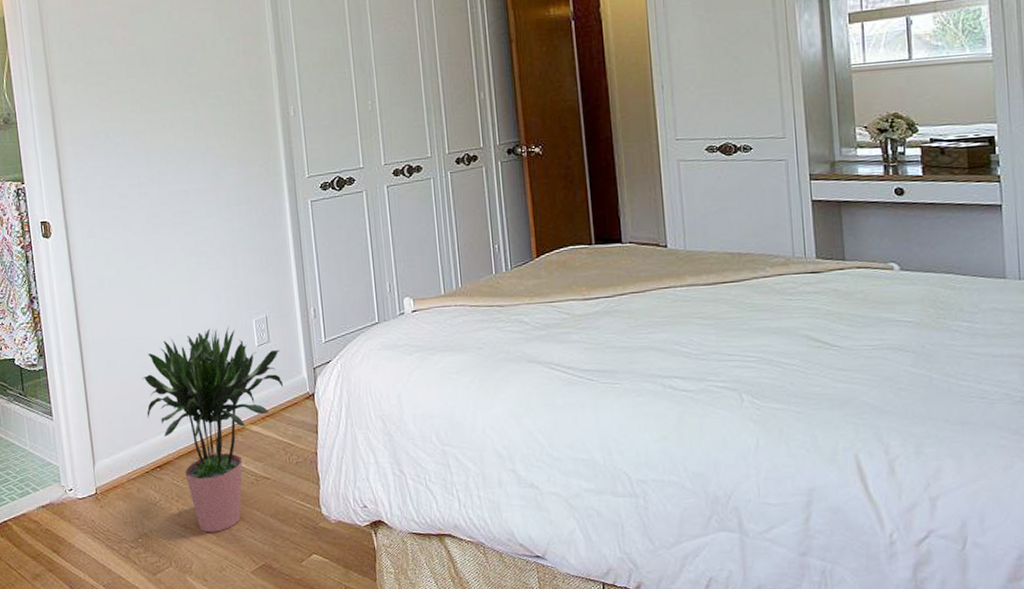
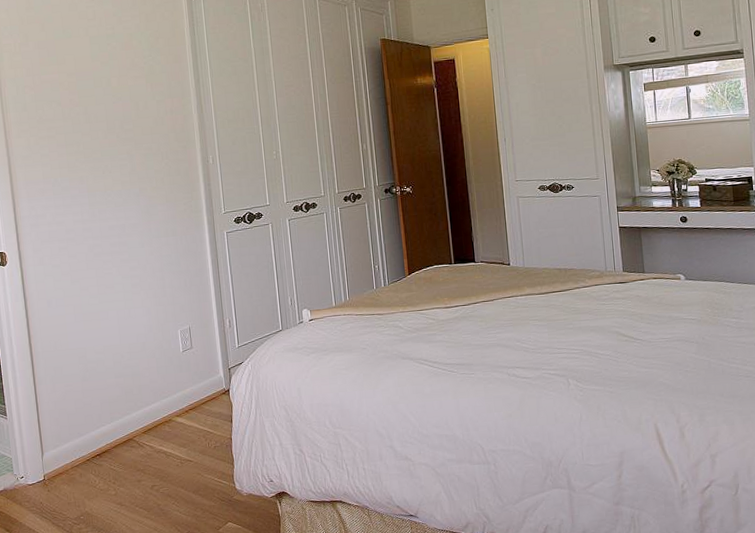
potted plant: present [142,325,283,533] -> none [84,335,203,509]

